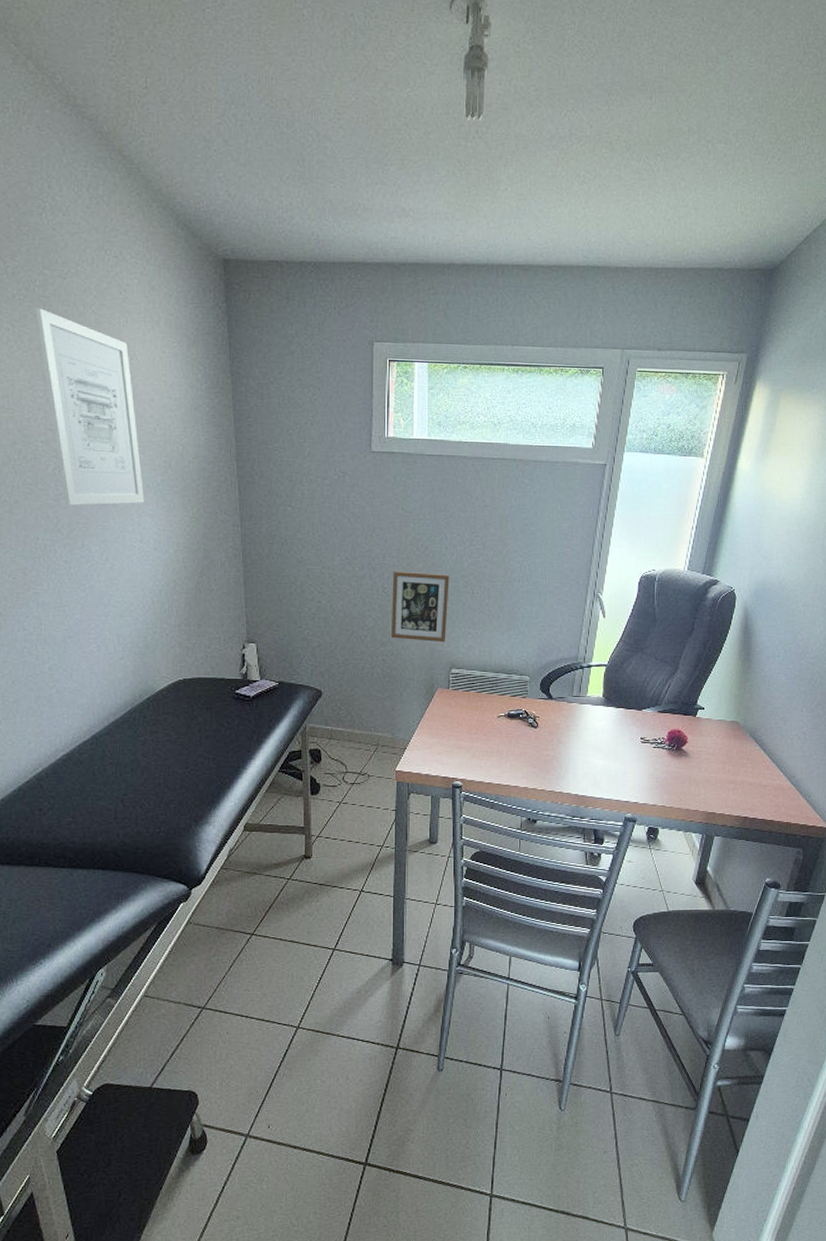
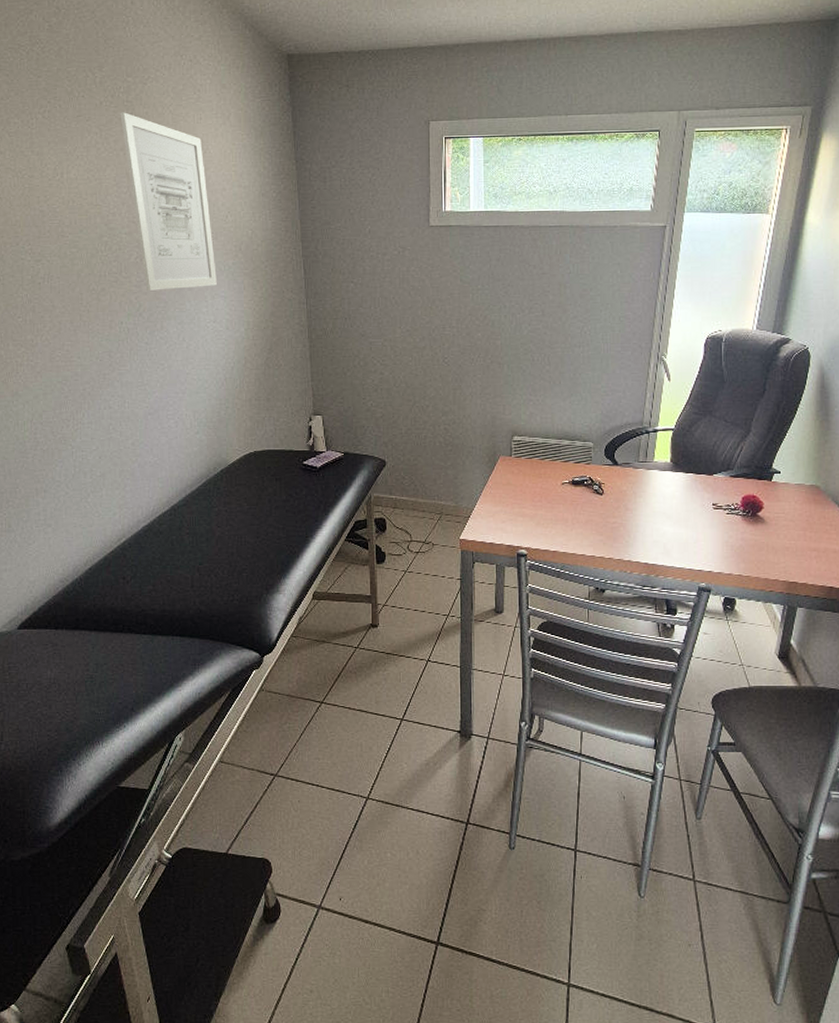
picture frame: present [391,571,450,642] -> none [452,341,509,410]

